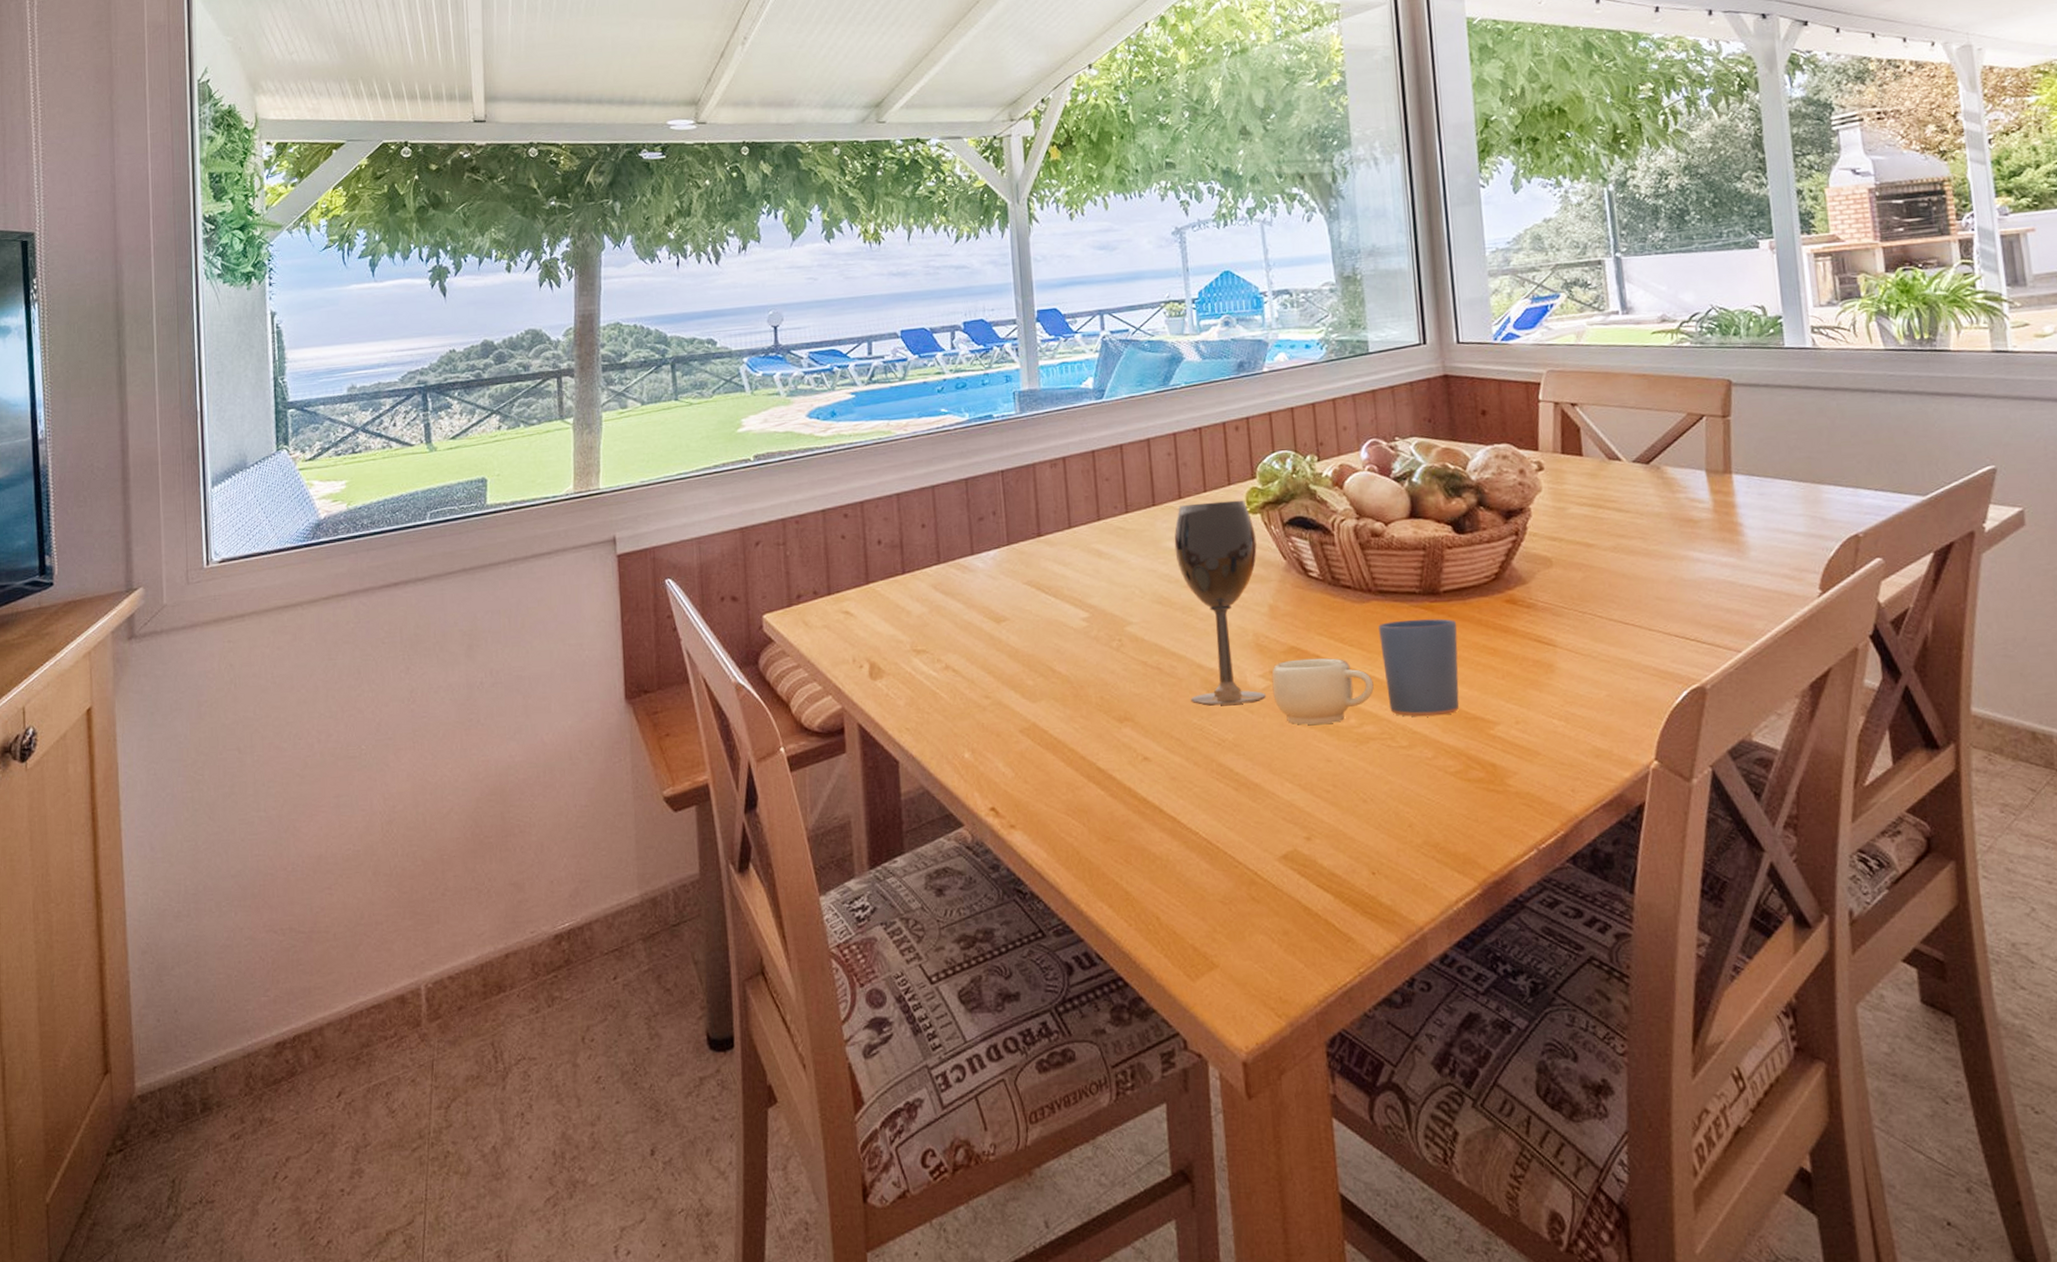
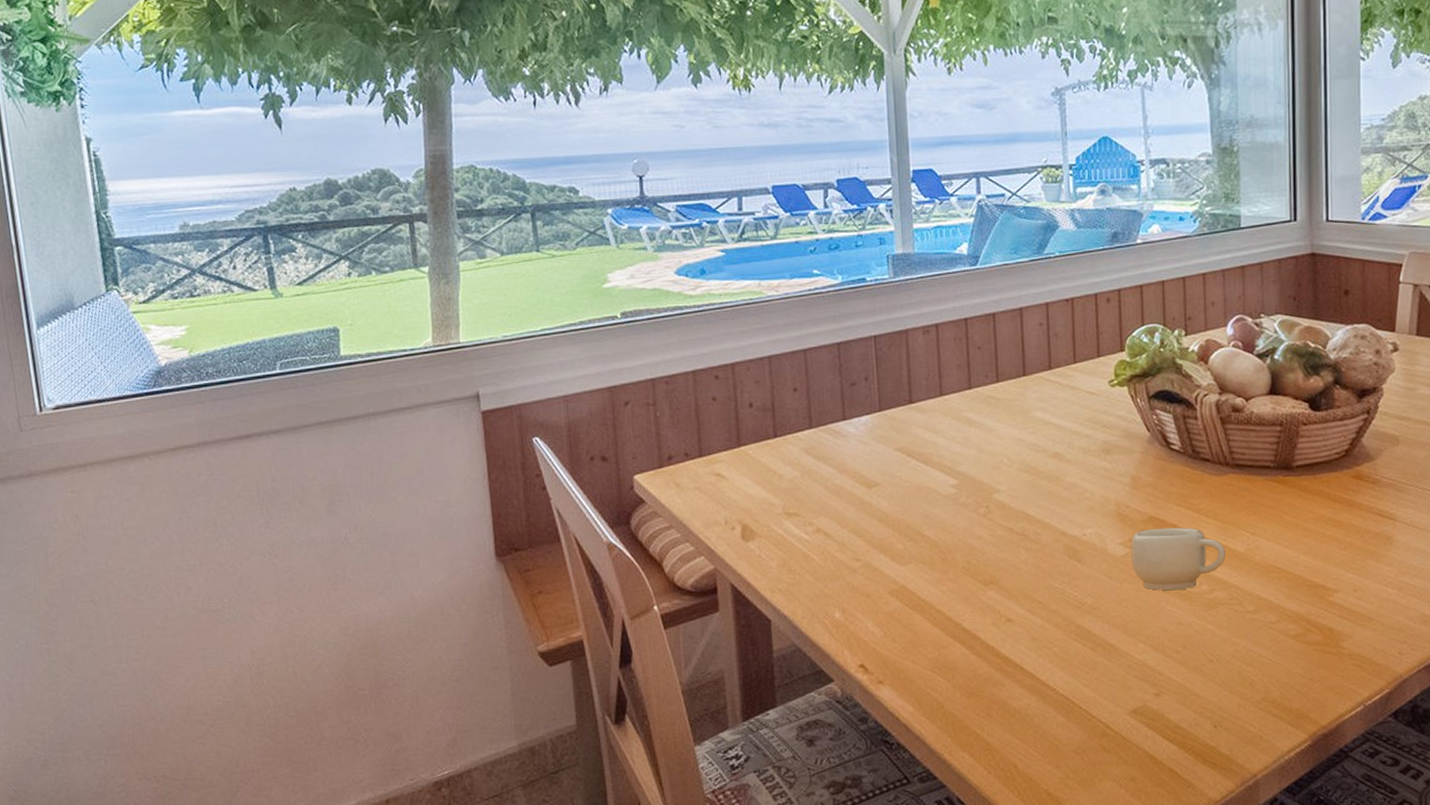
wine glass: present [1174,500,1267,706] -> none [1043,372,1125,571]
mug: present [1378,618,1459,717] -> none [1234,492,1307,584]

